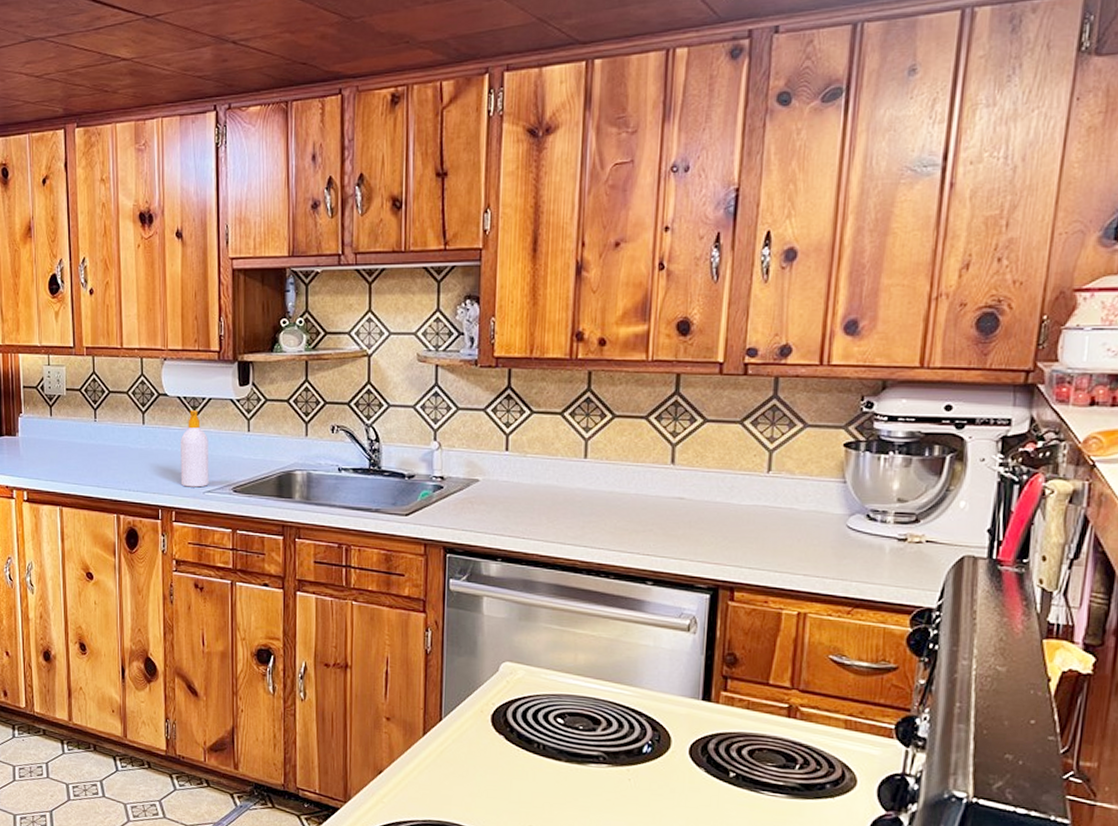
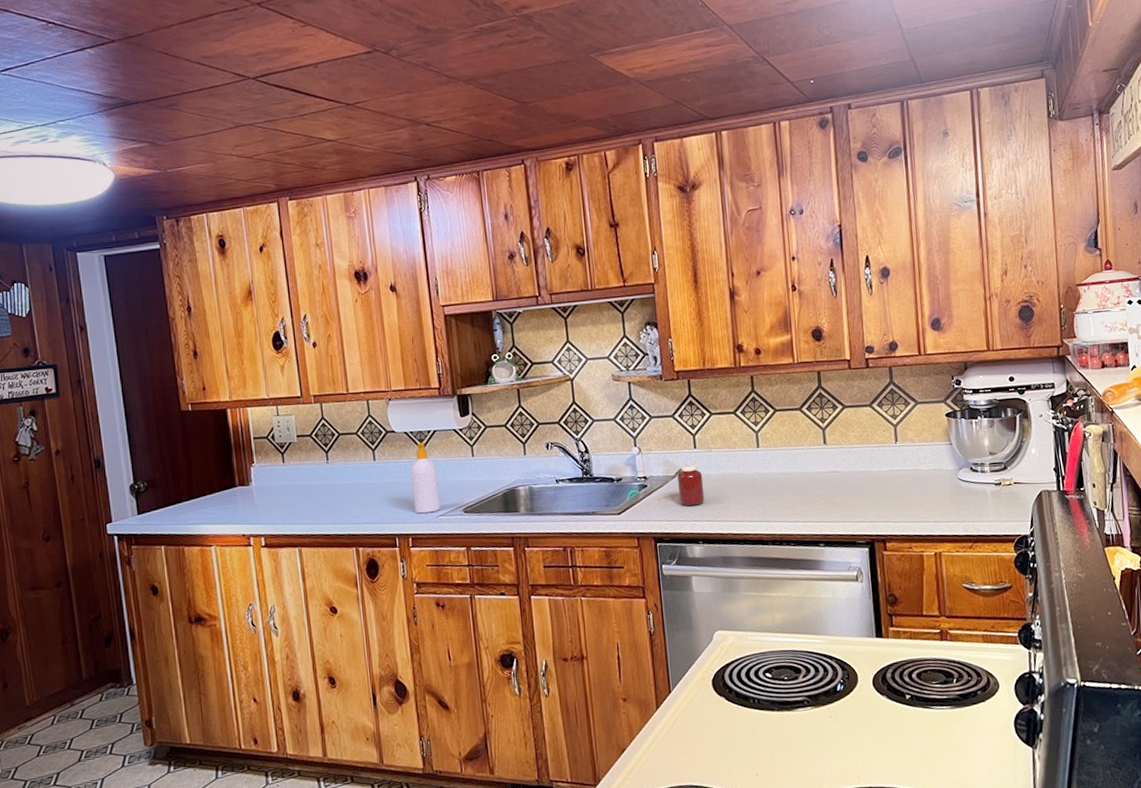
jar: none [468,468,512,517] -> present [667,464,705,506]

